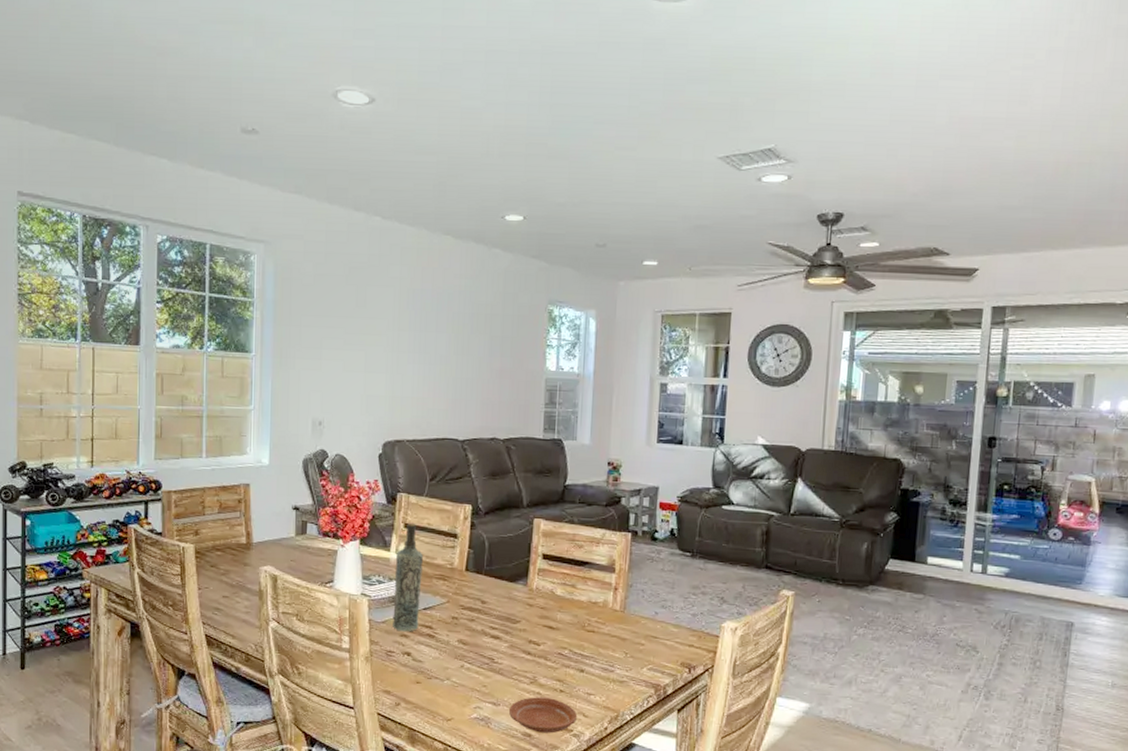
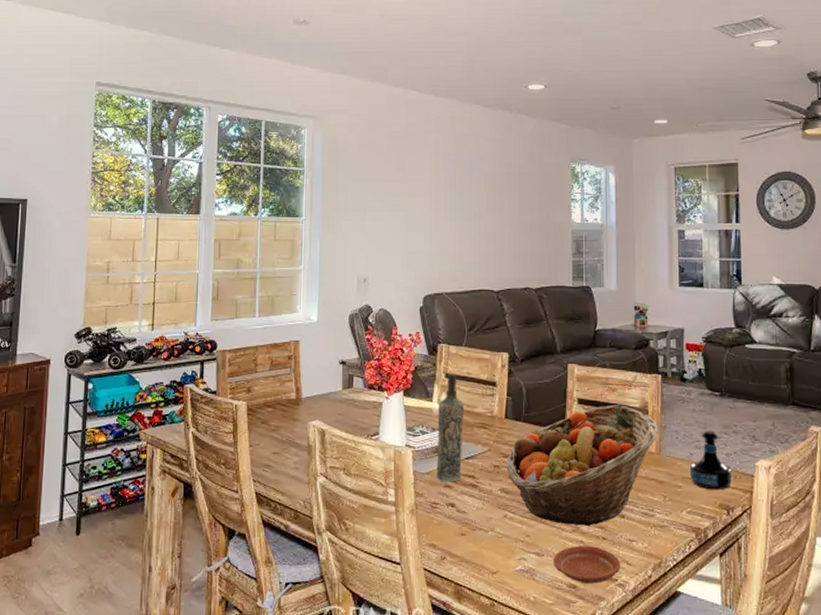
fruit basket: none [465,561,624,679] -> present [506,405,658,526]
tequila bottle: none [653,590,698,649] -> present [689,430,733,490]

